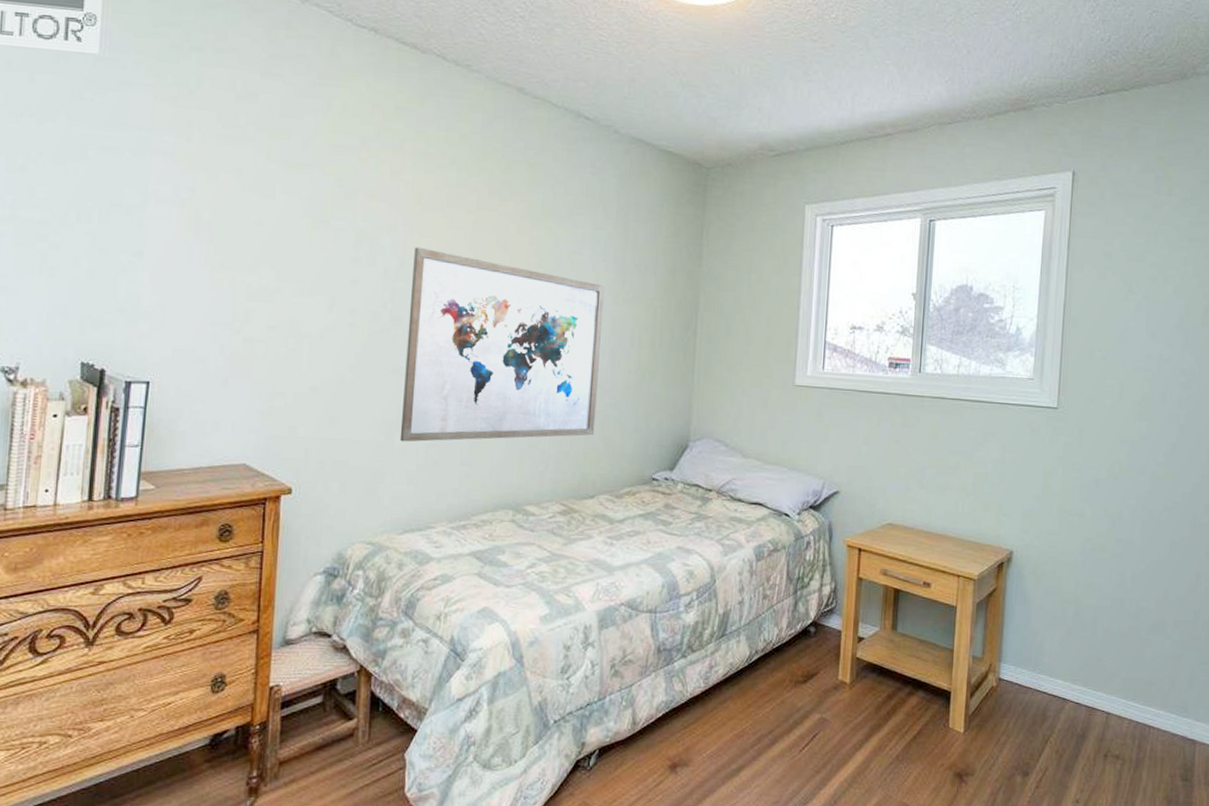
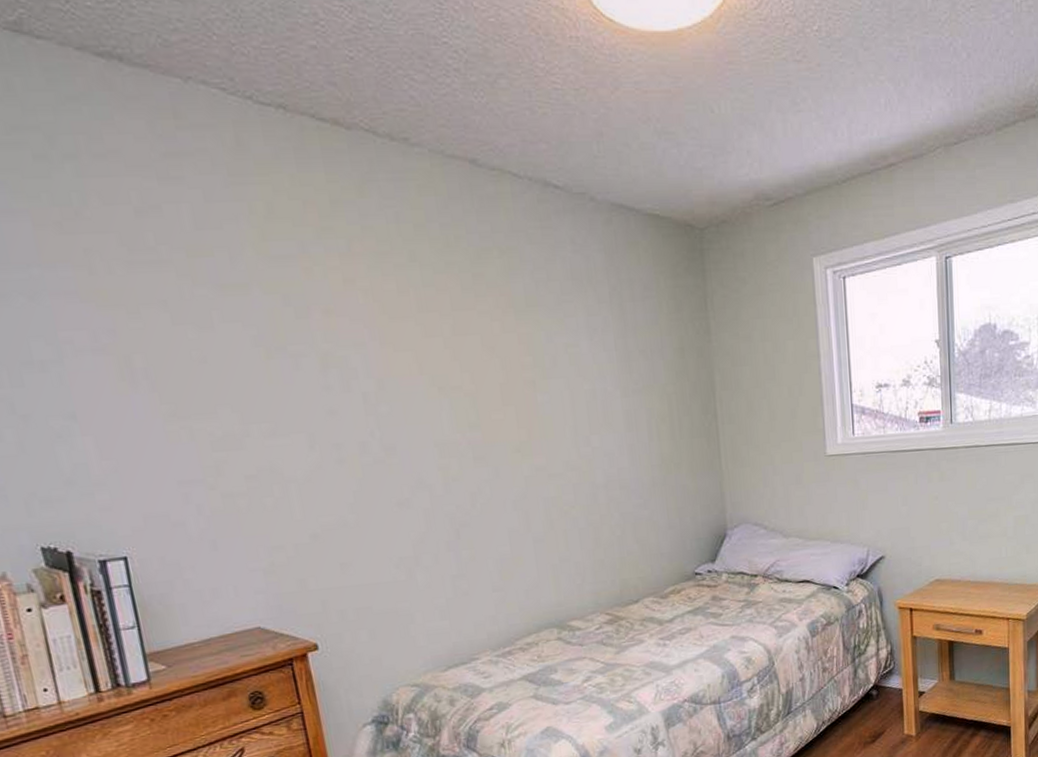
wall art: present [399,247,605,442] -> none [391,363,628,578]

